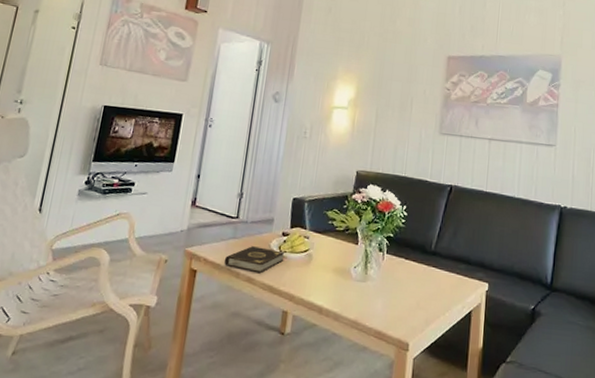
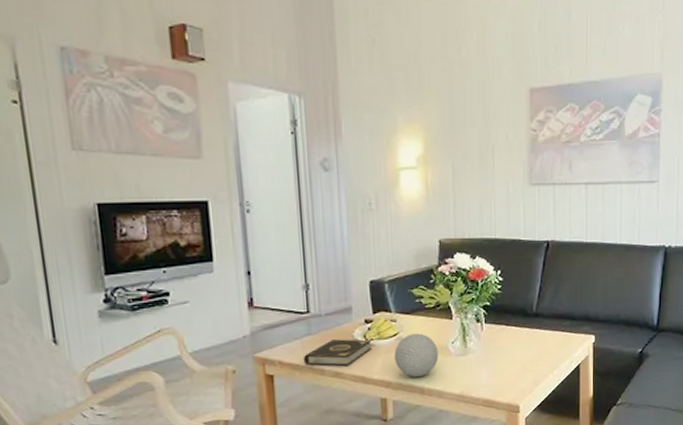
decorative ball: none [301,252,341,296] -> present [394,333,439,377]

